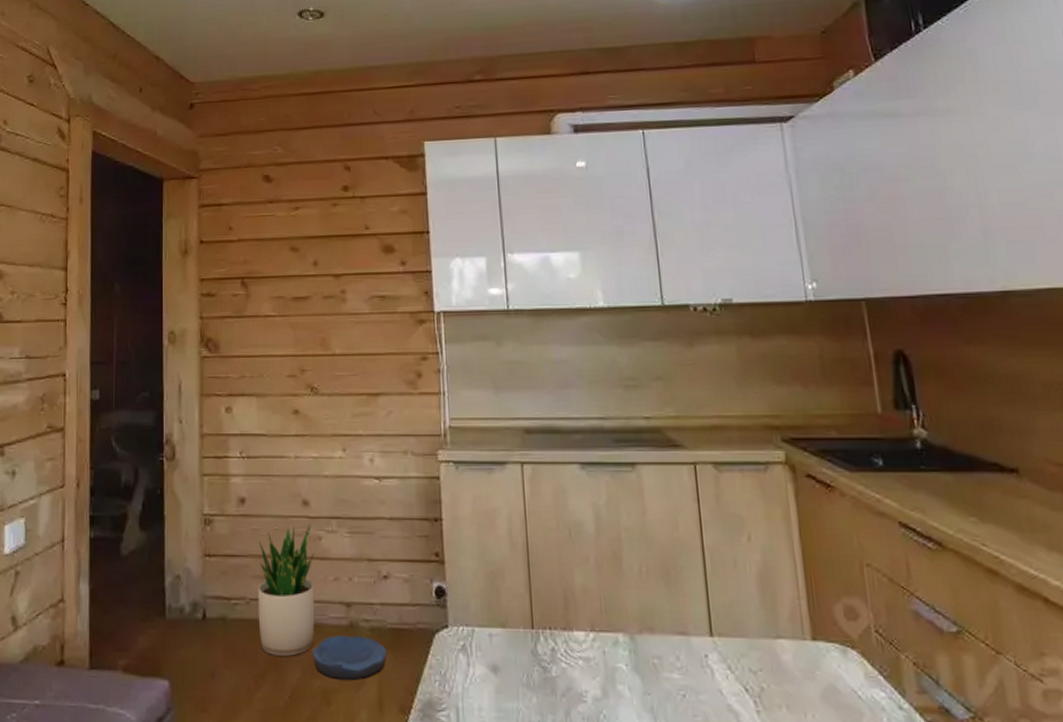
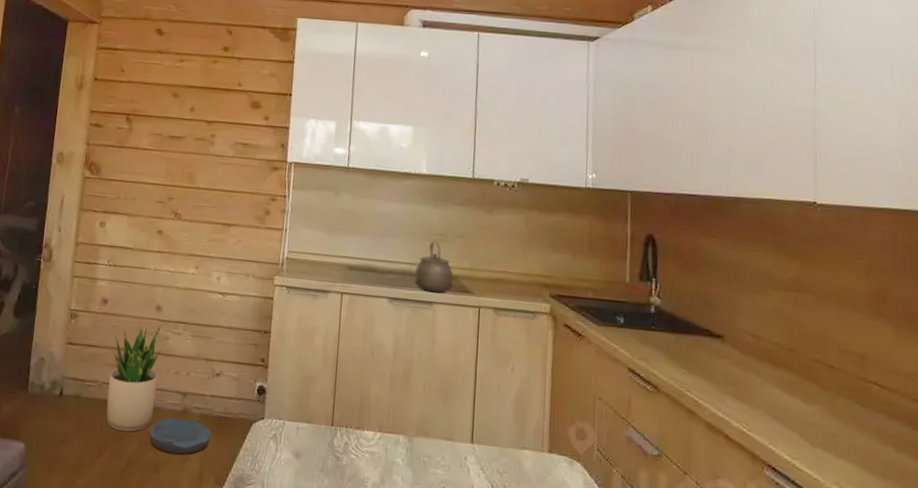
tea kettle: none [608,389,657,450] -> present [415,242,453,293]

